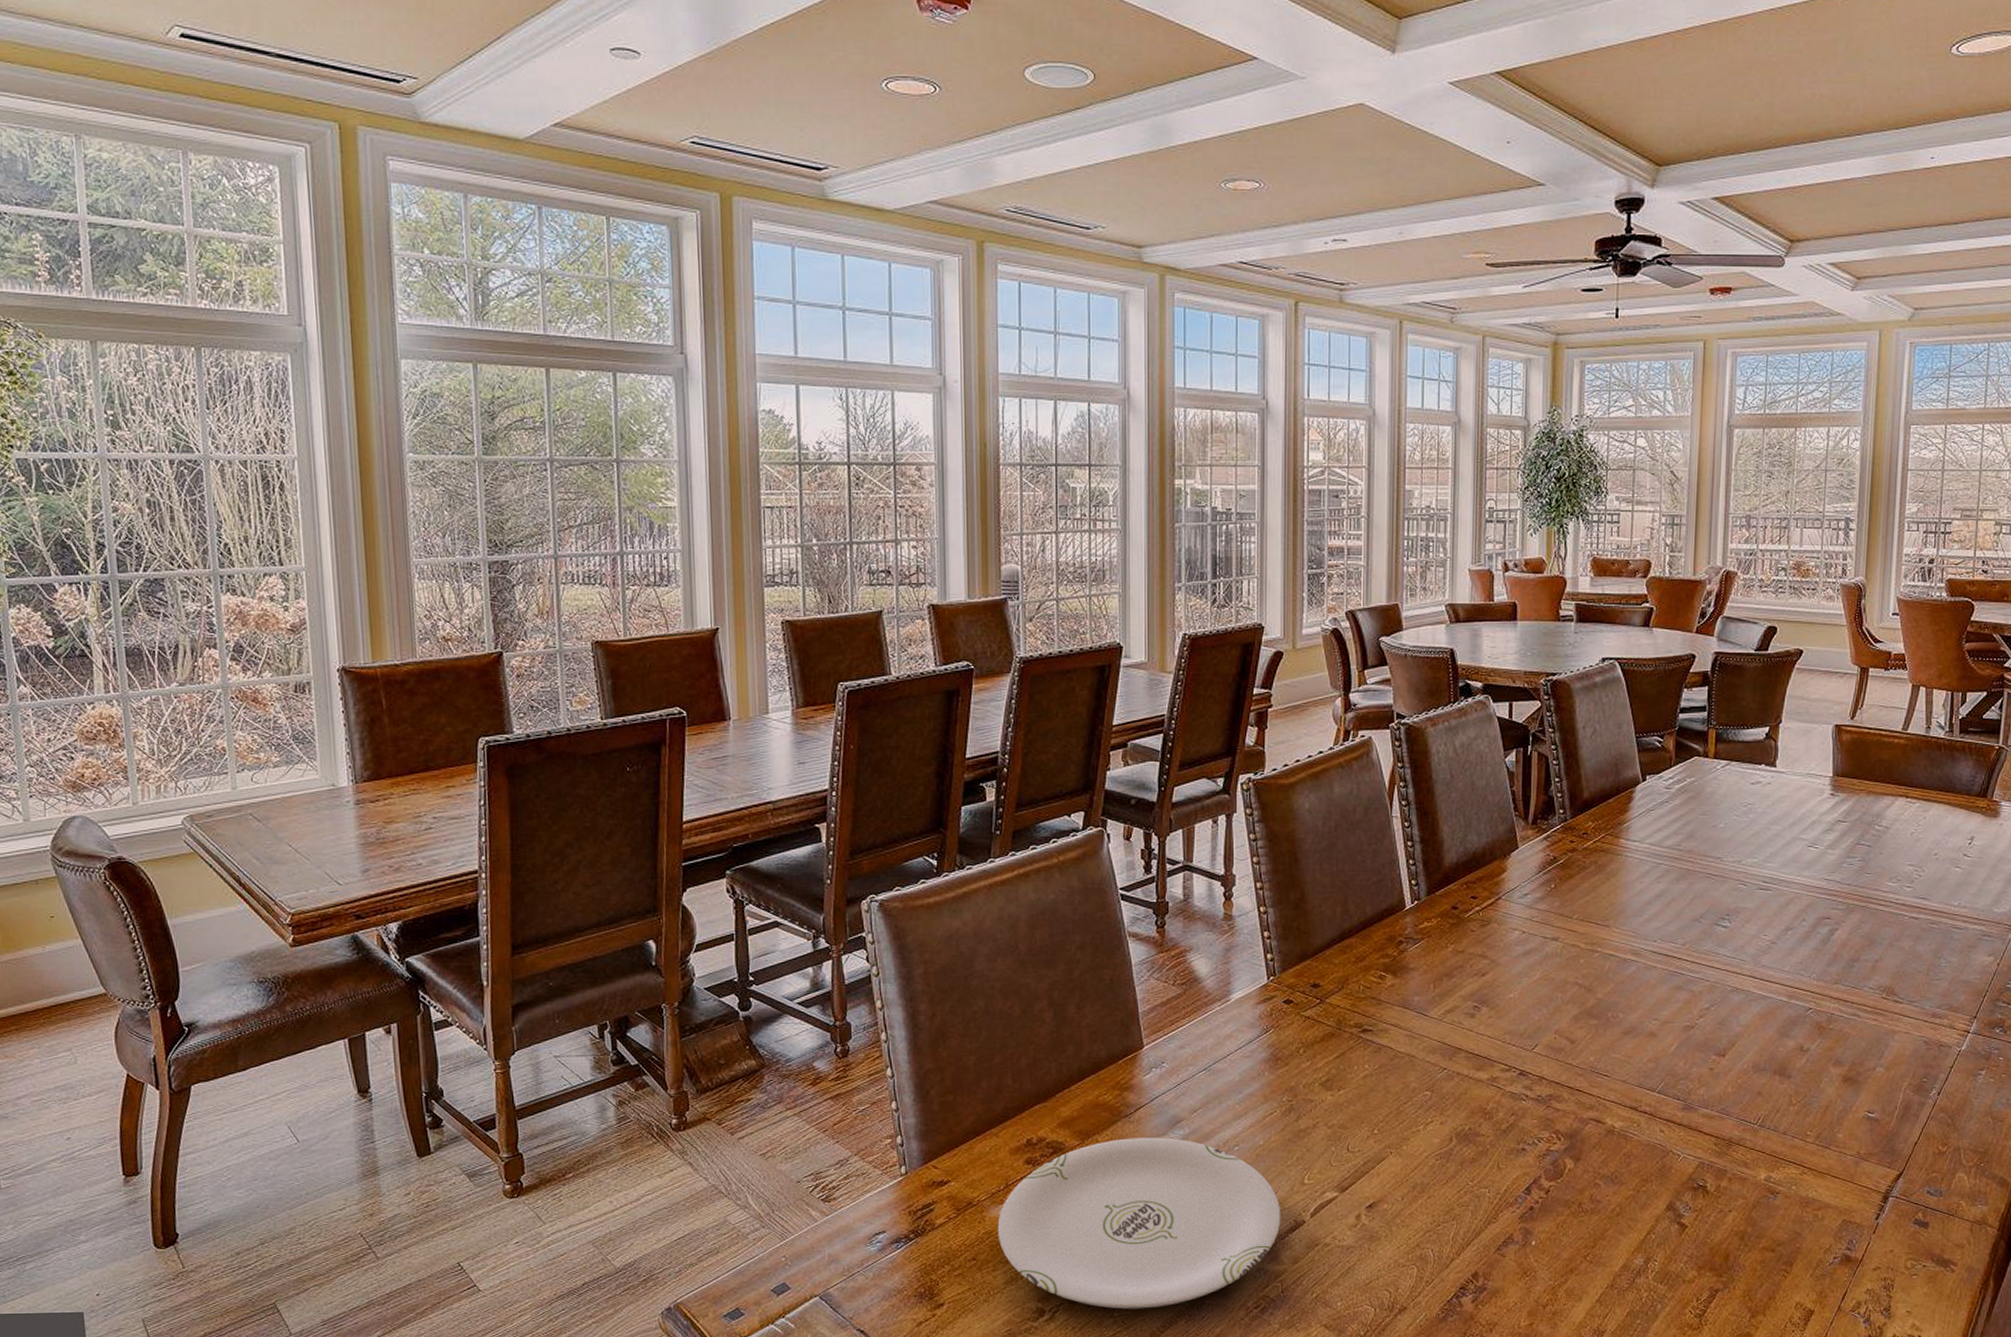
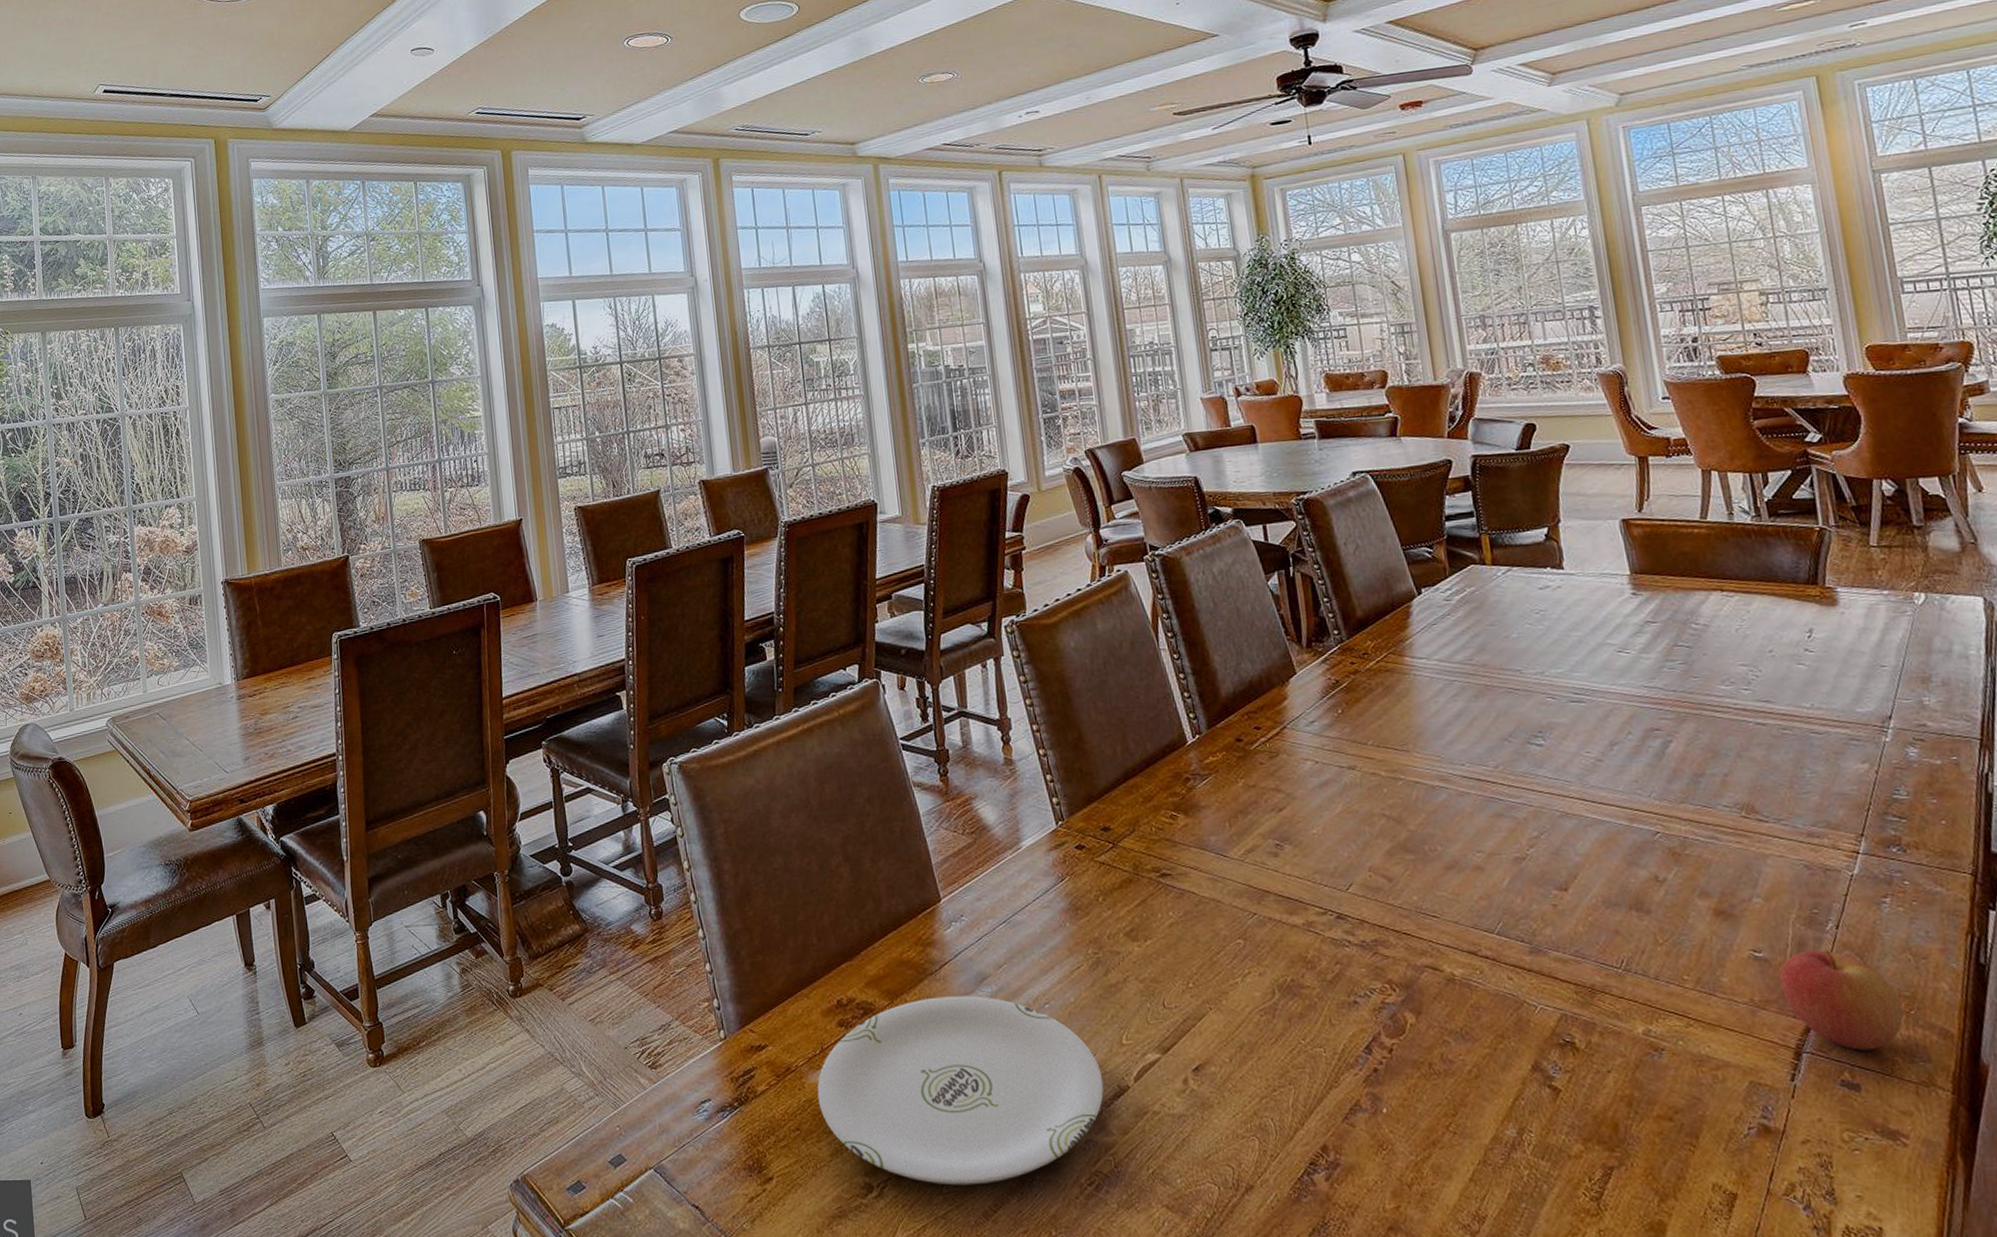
apple: none [1883,1111,1976,1195] -> present [1779,948,1904,1050]

